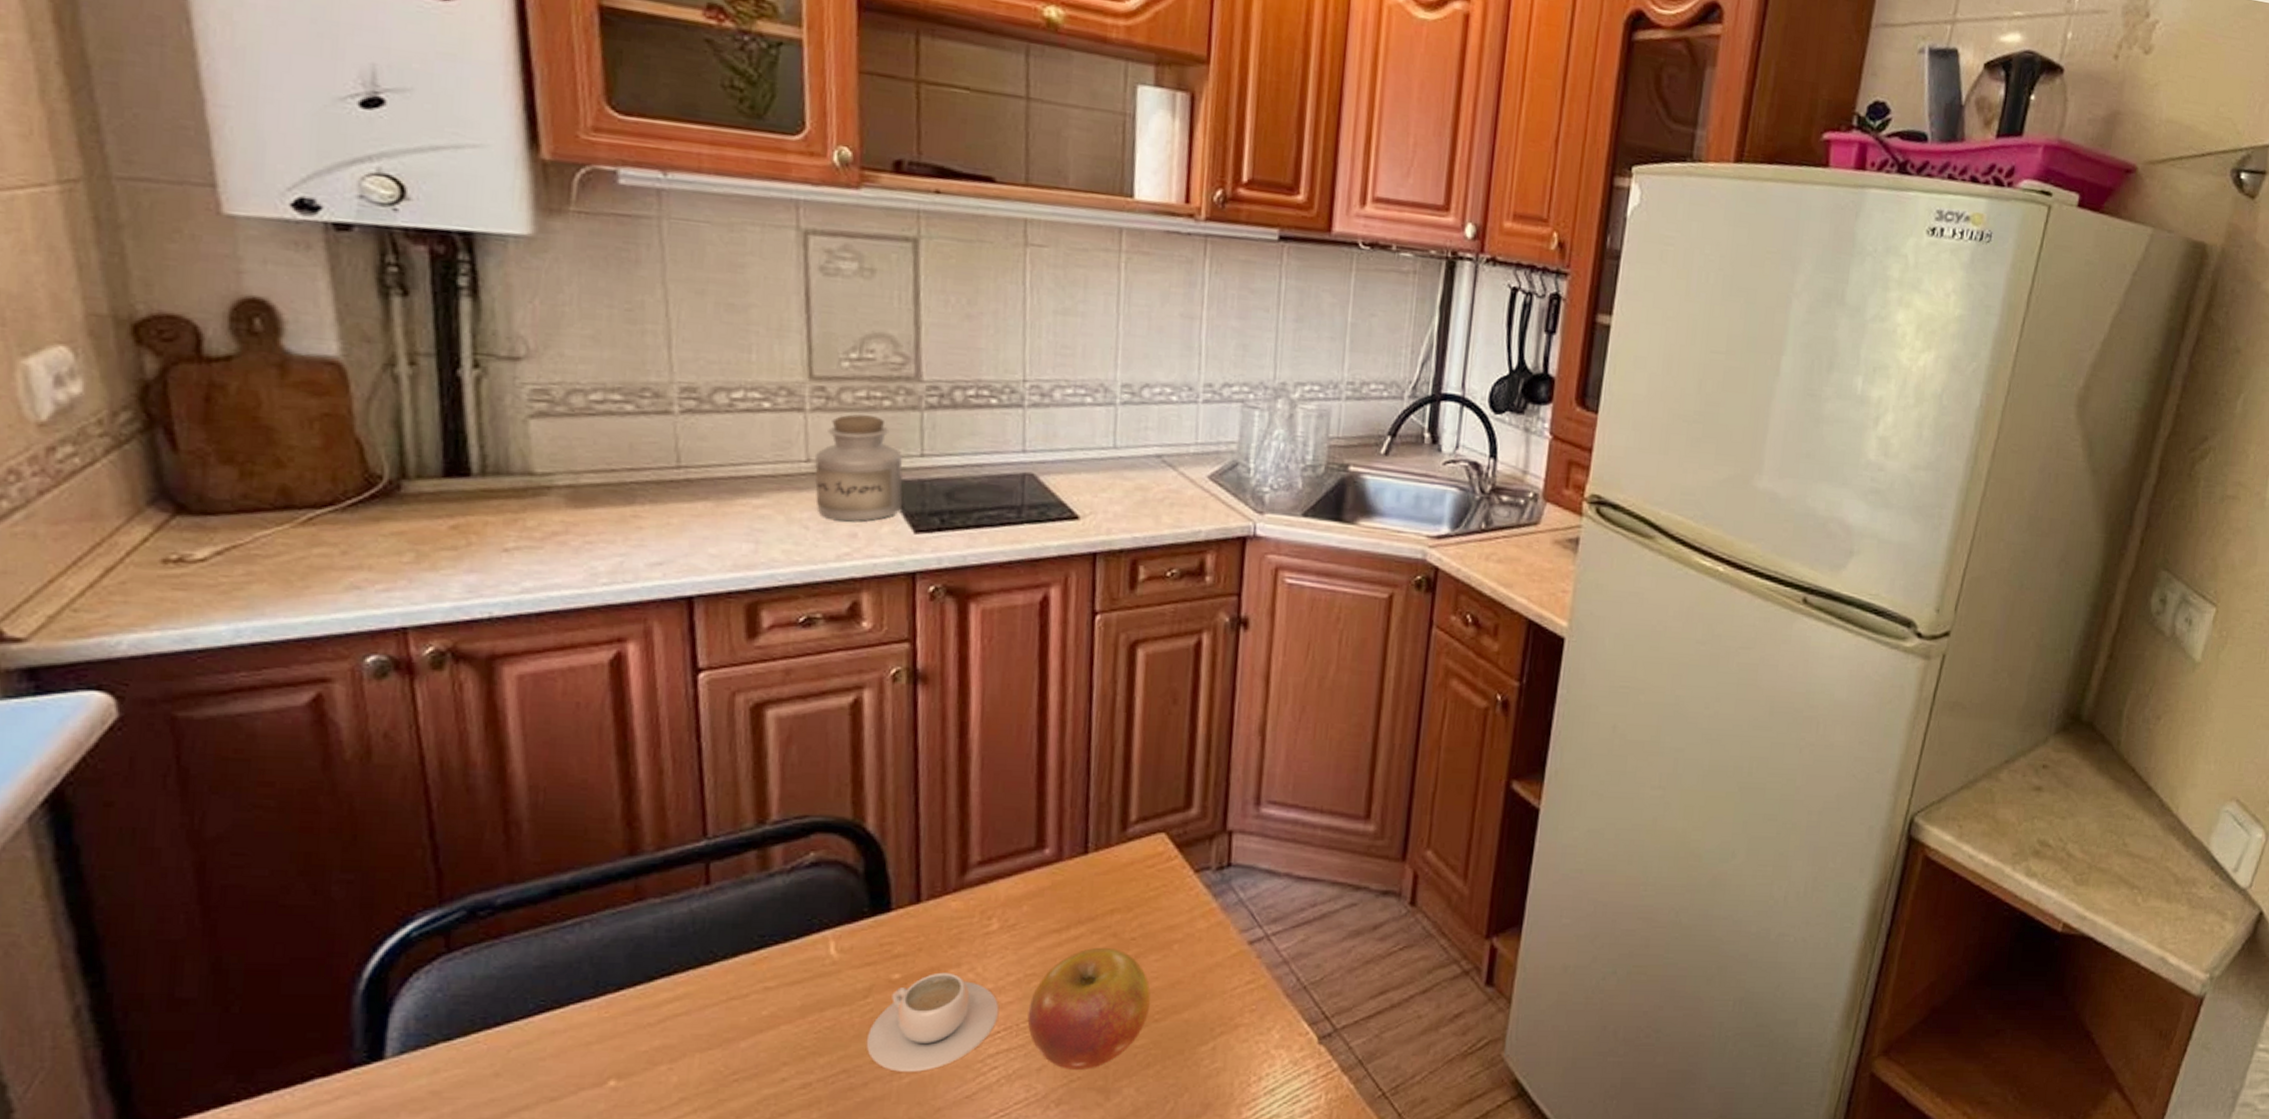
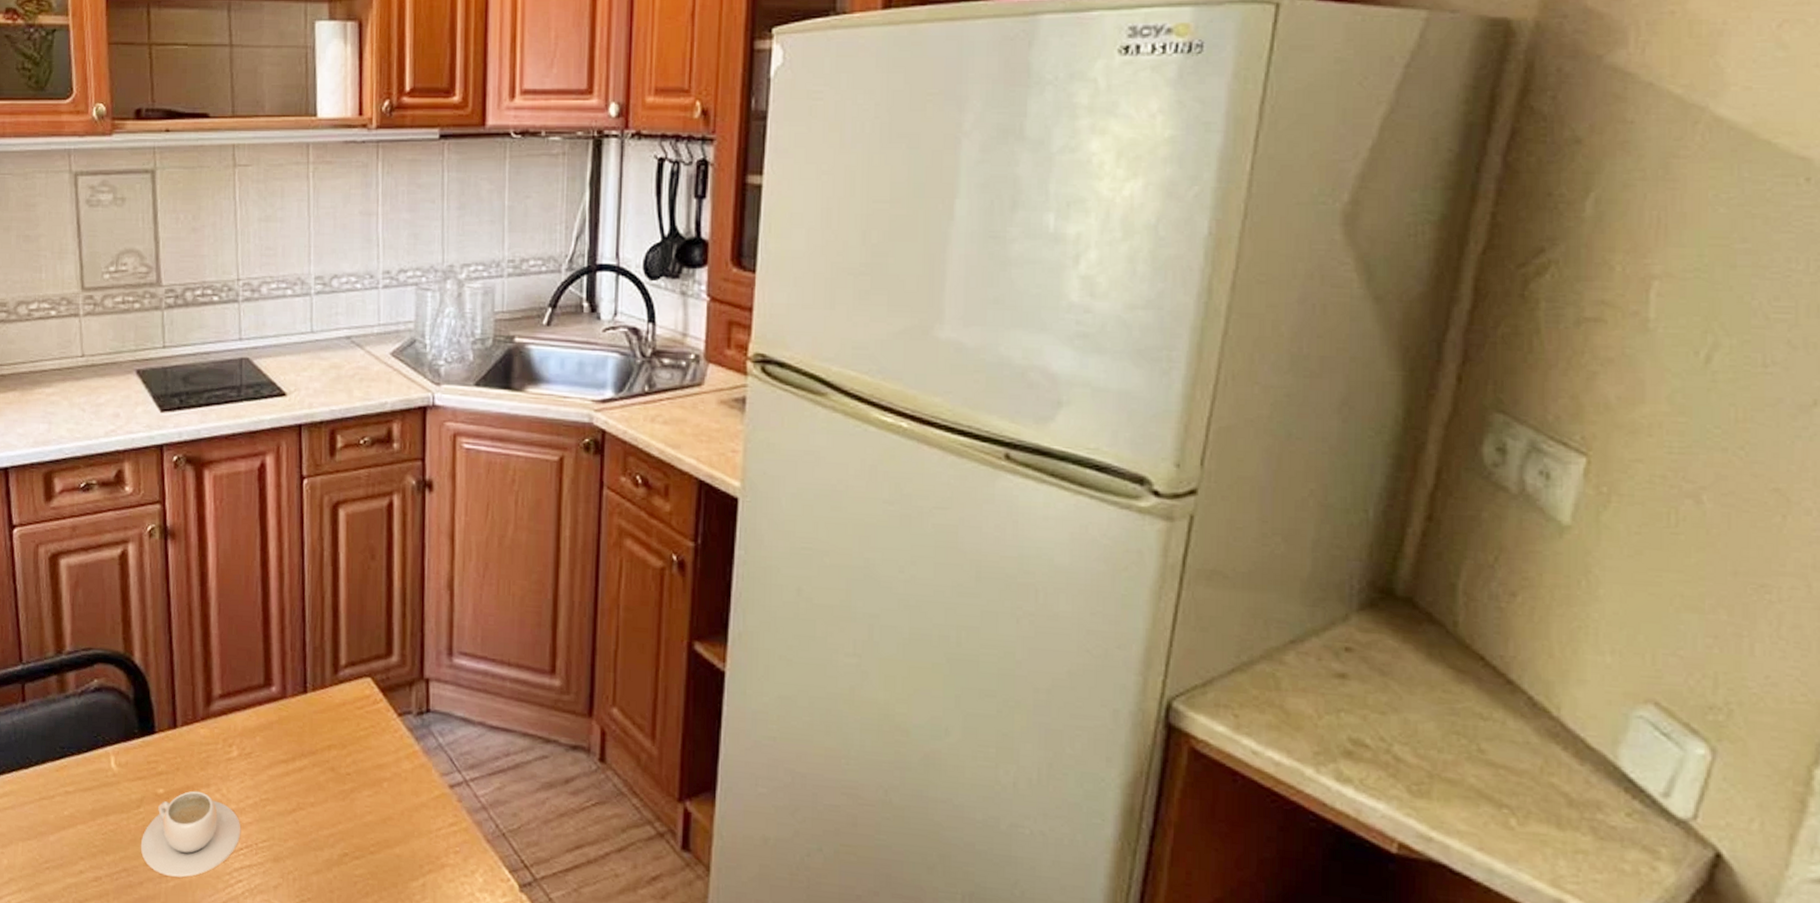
jar: present [814,414,903,521] -> none [87,316,152,403]
fruit: present [1027,947,1151,1069] -> none [264,779,365,892]

